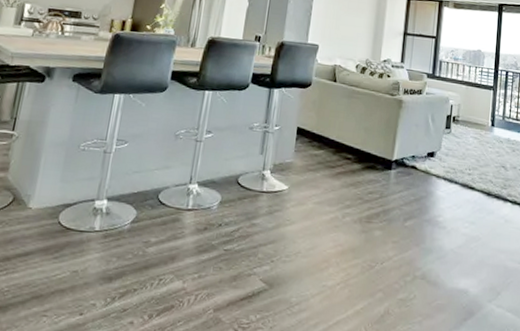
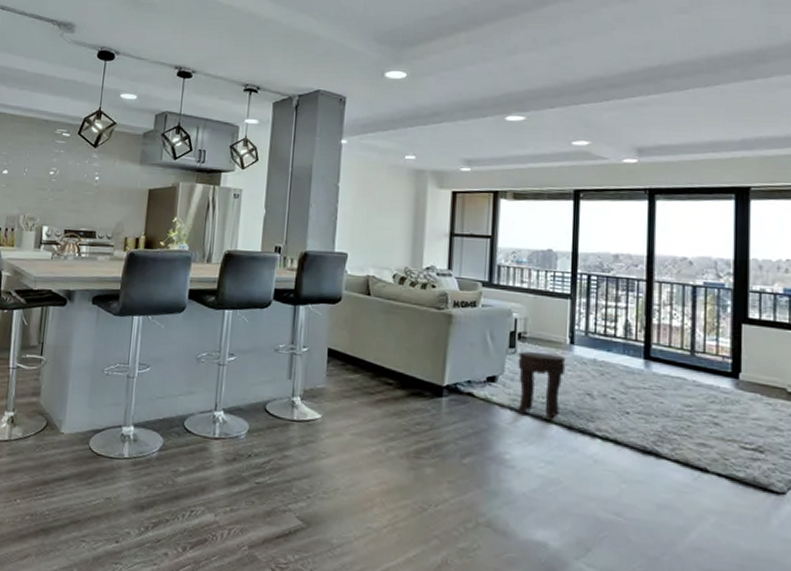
side table: none [451,132,488,188] -> present [518,351,566,420]

